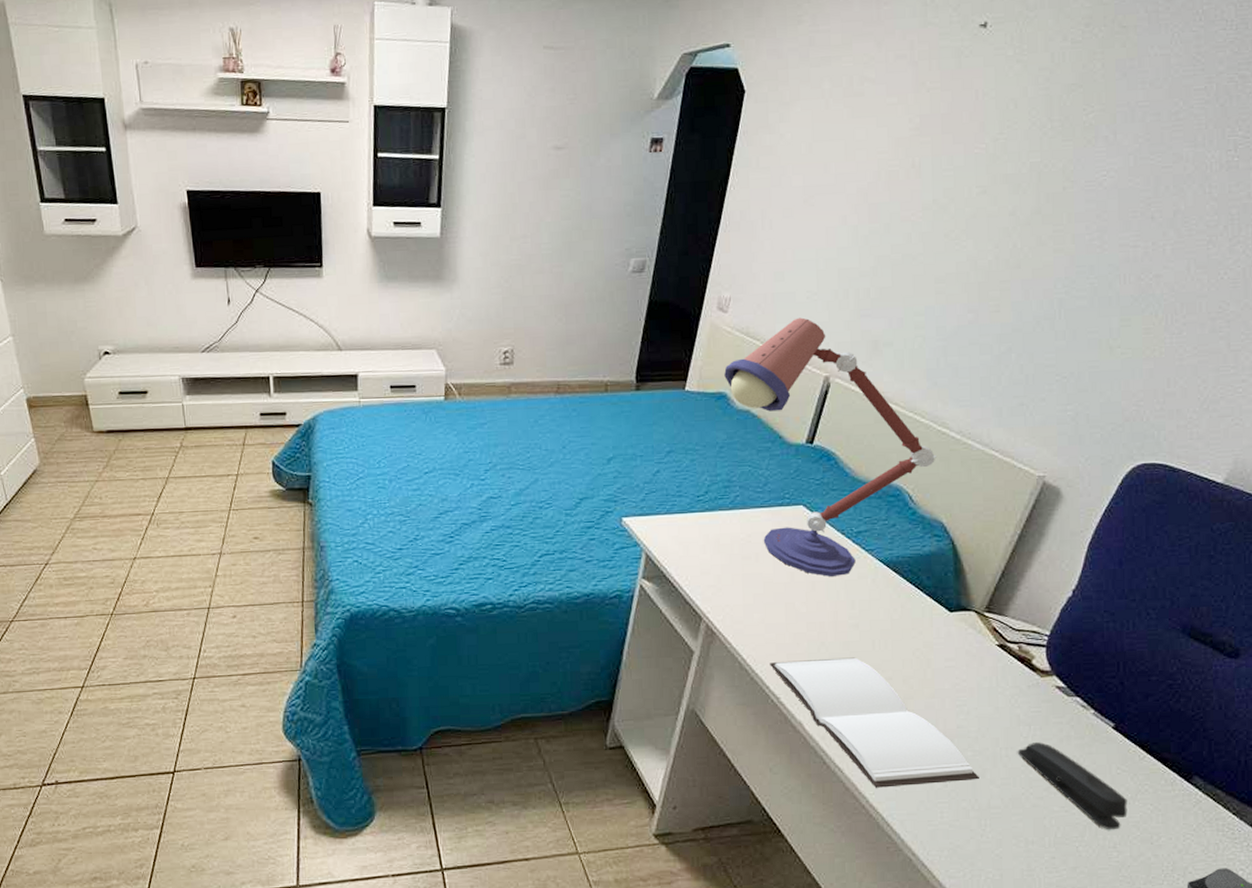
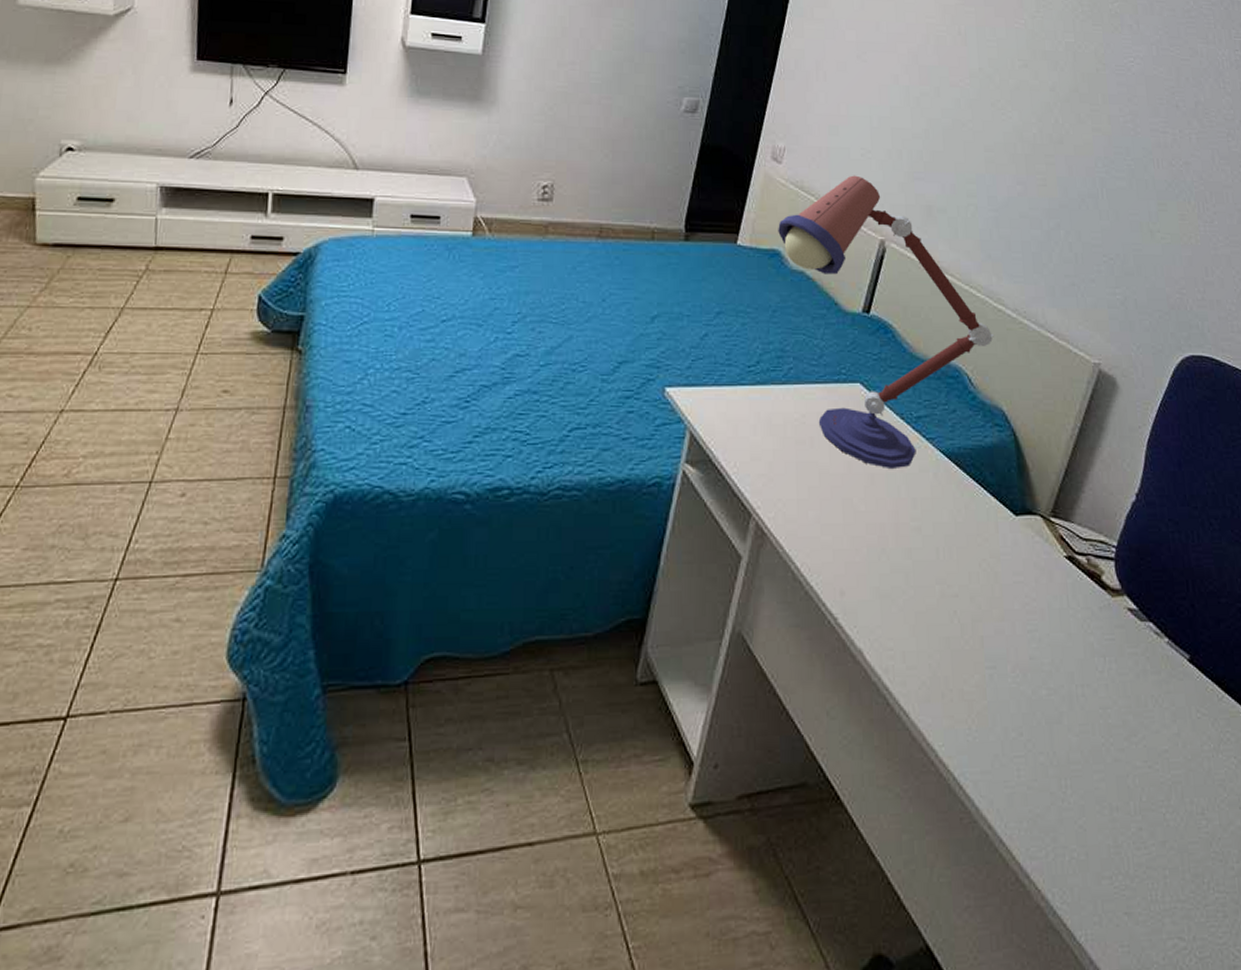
book: present [770,657,979,788] -> none [826,568,1056,738]
stapler: present [1017,742,1128,830] -> none [1093,678,1212,792]

